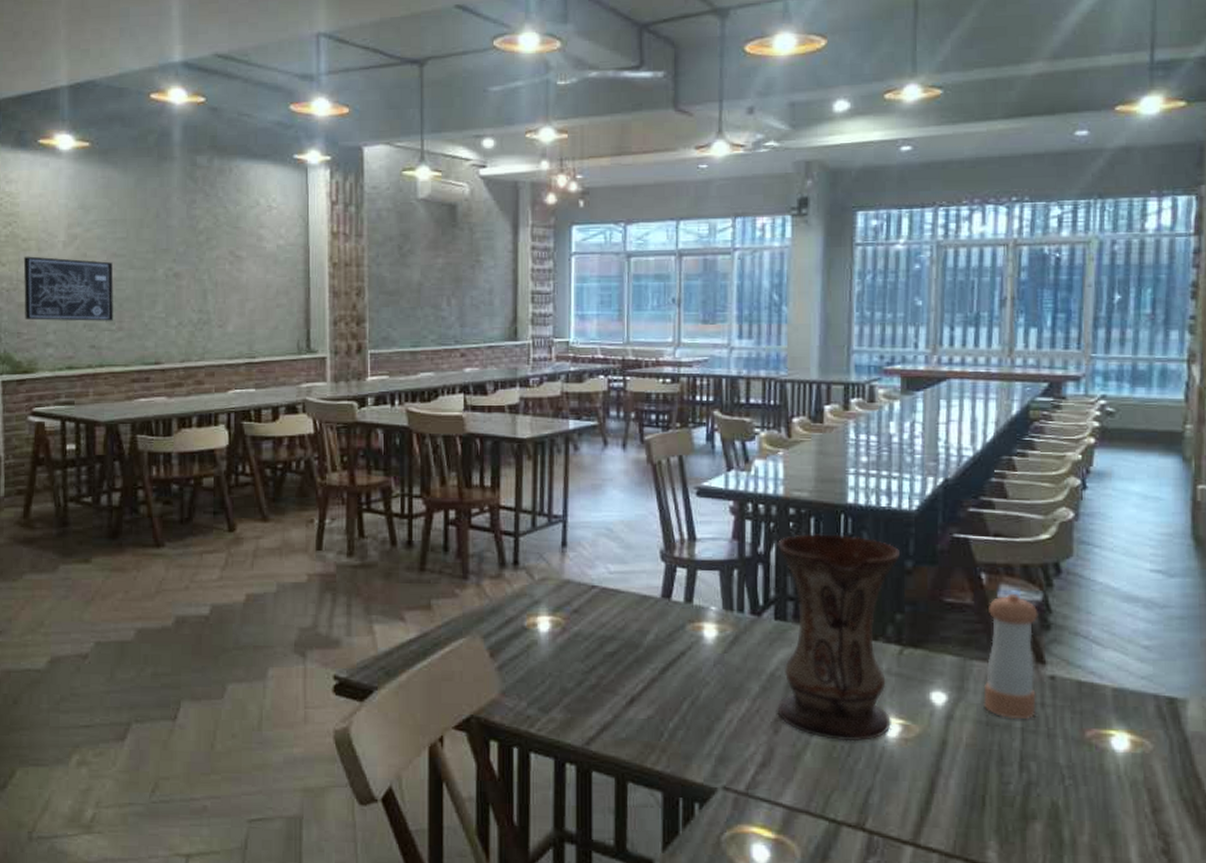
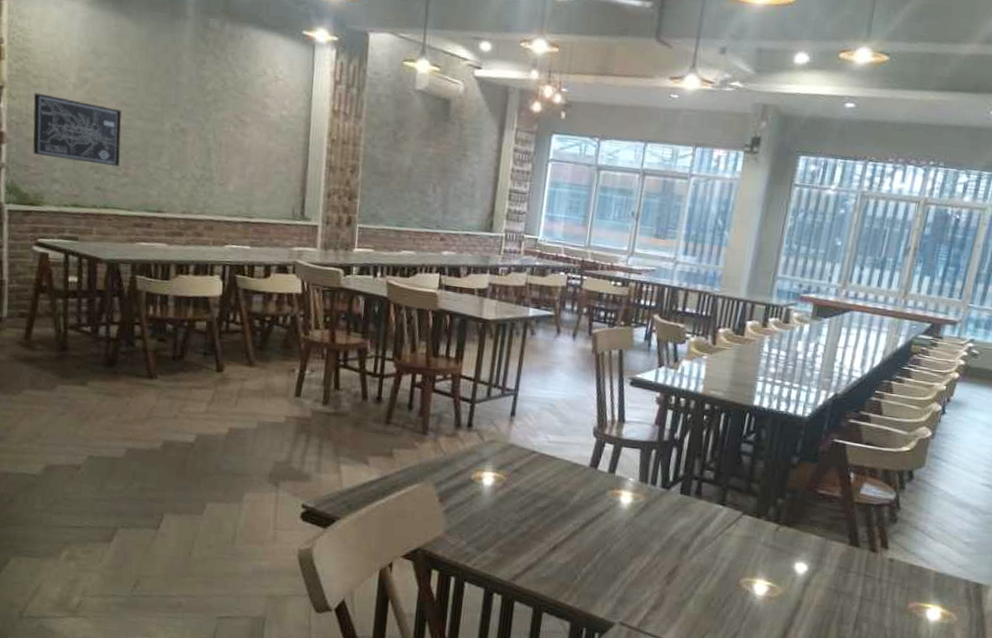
vase: present [776,534,901,742] -> none [672,427,790,596]
pepper shaker: present [983,593,1039,720] -> none [835,491,890,591]

